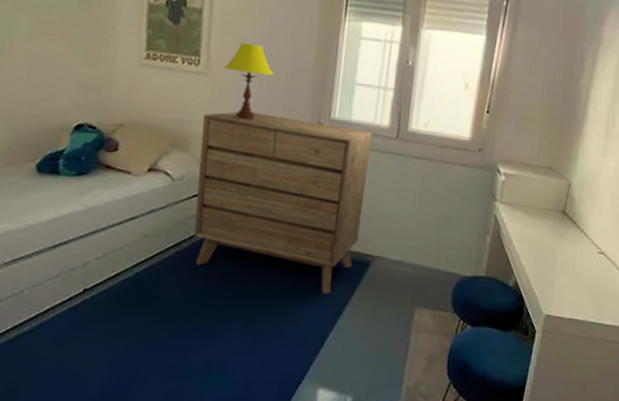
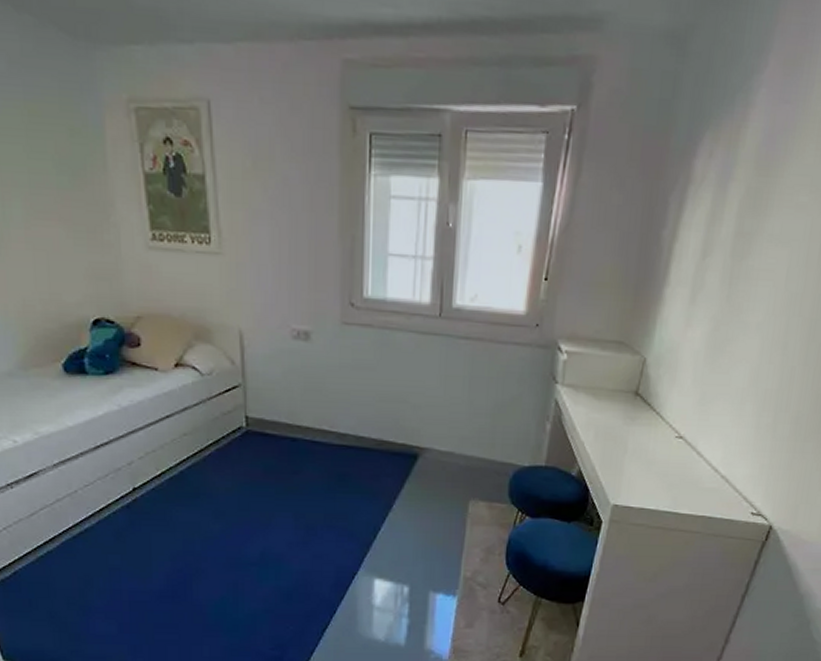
dresser: present [194,112,372,294] -> none [223,295,411,488]
table lamp: present [224,42,274,121] -> none [239,212,295,305]

